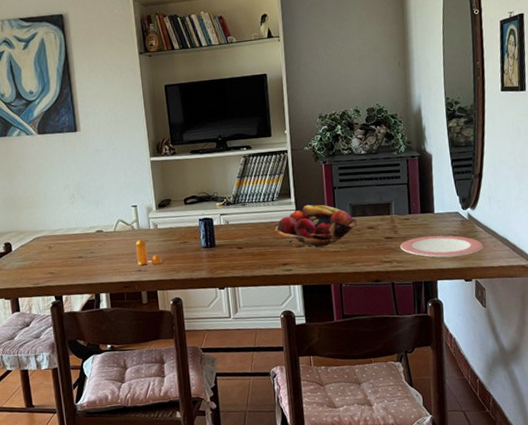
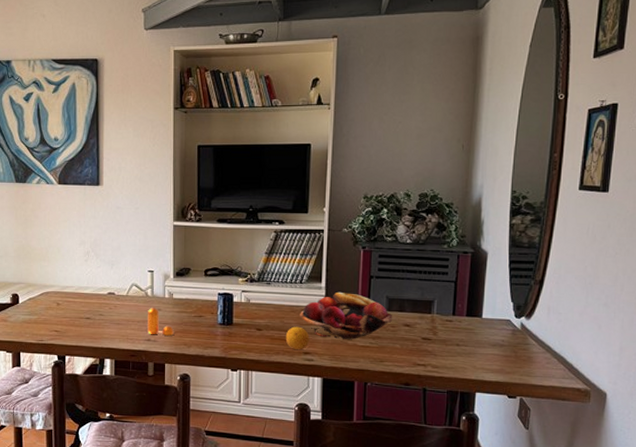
fruit: none [264,240,287,263] -> present [285,326,310,351]
plate: present [400,235,484,257] -> none [438,342,535,369]

